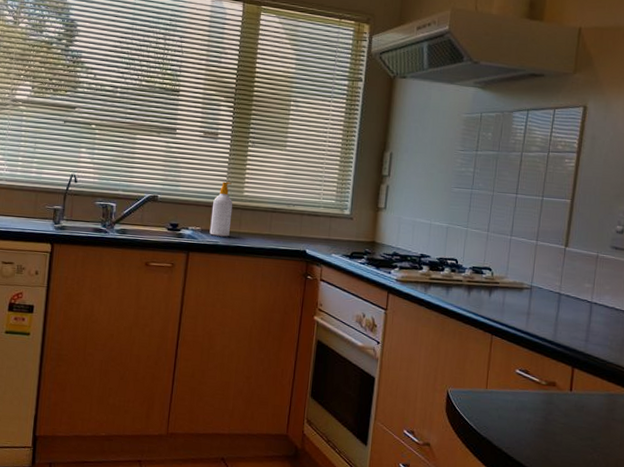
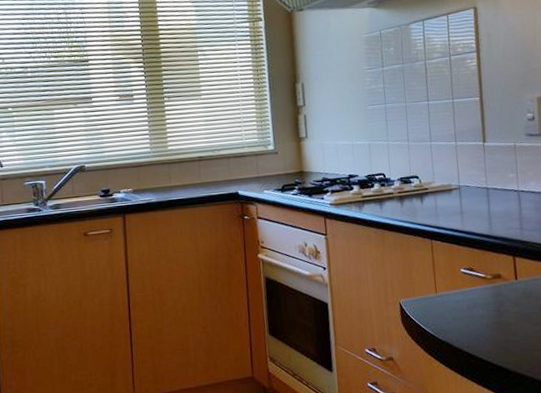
soap bottle: present [209,181,233,237] -> none [140,139,161,194]

